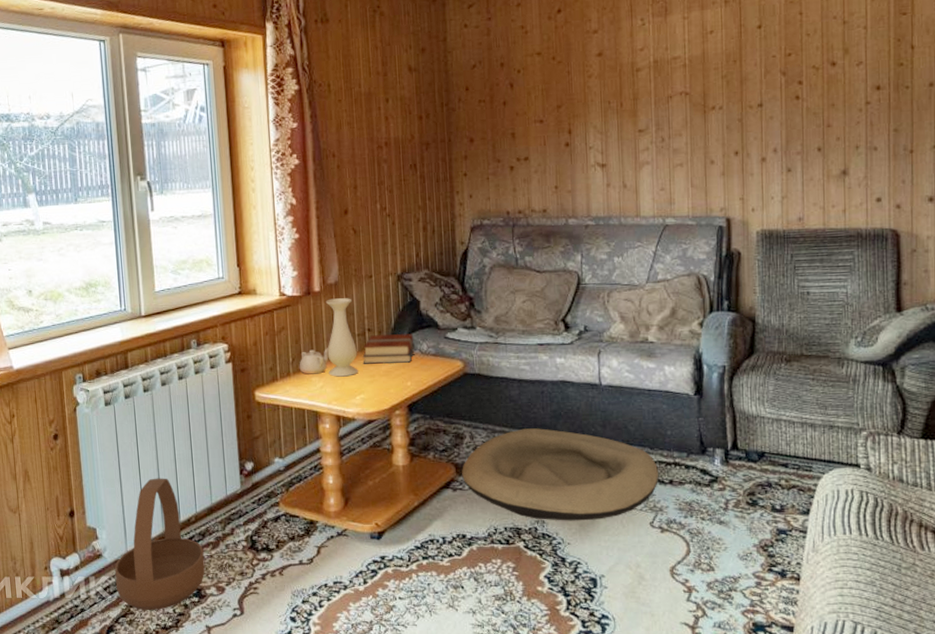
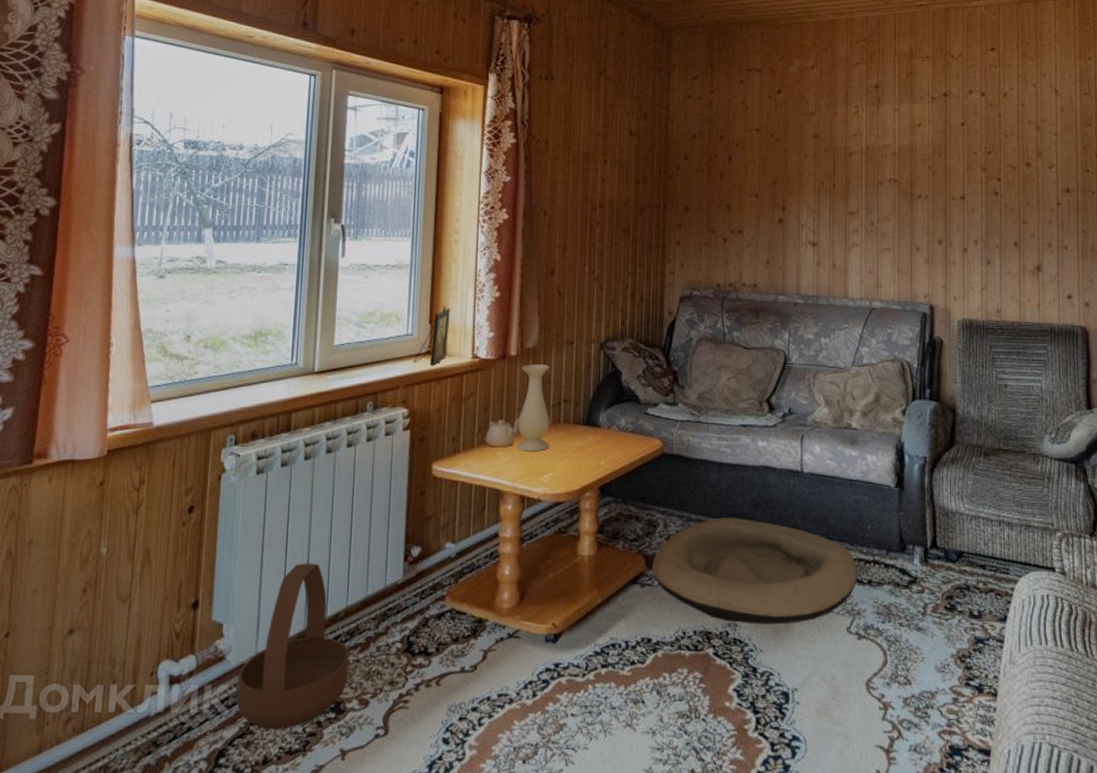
photo frame: none [228,249,257,305] -> present [414,305,450,366]
books: present [362,334,416,364] -> none [555,407,614,439]

